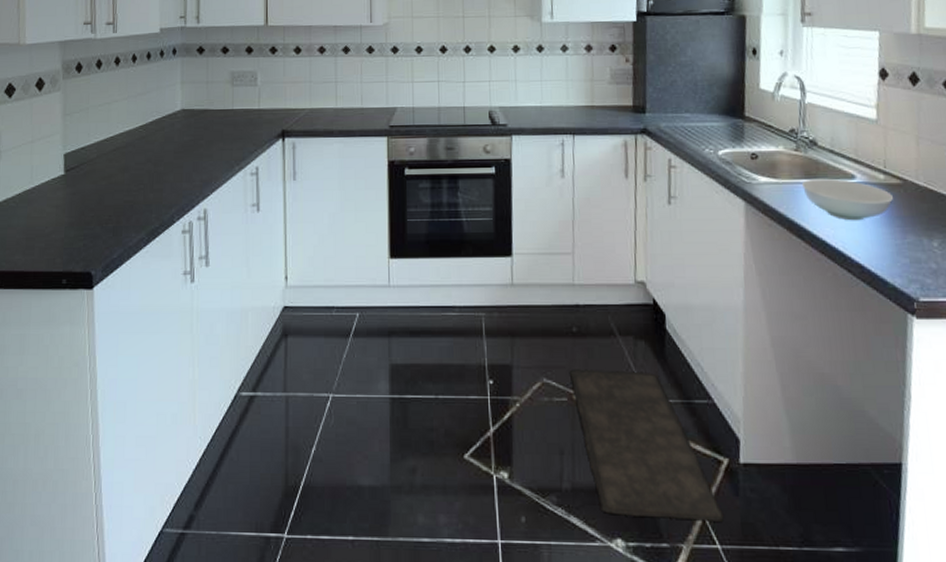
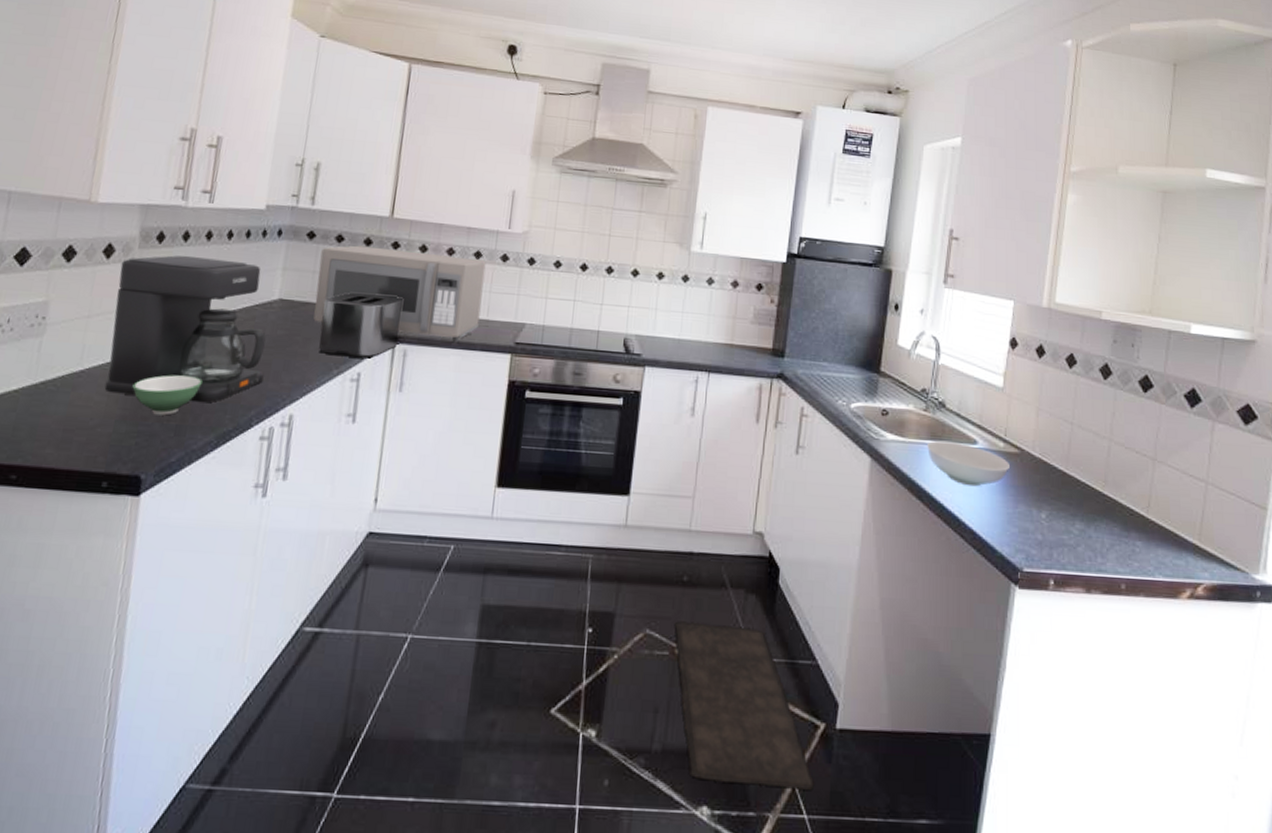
coffee maker: none [51,80,178,206] -> present [104,255,266,403]
bowl: none [74,184,129,220] -> present [132,374,202,416]
microwave: none [211,53,355,132] -> present [313,245,486,343]
toaster: none [219,95,287,154] -> present [318,292,403,359]

